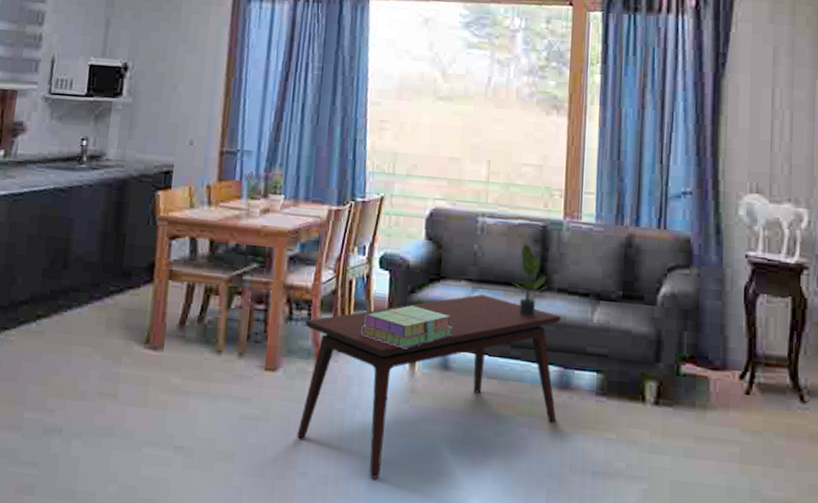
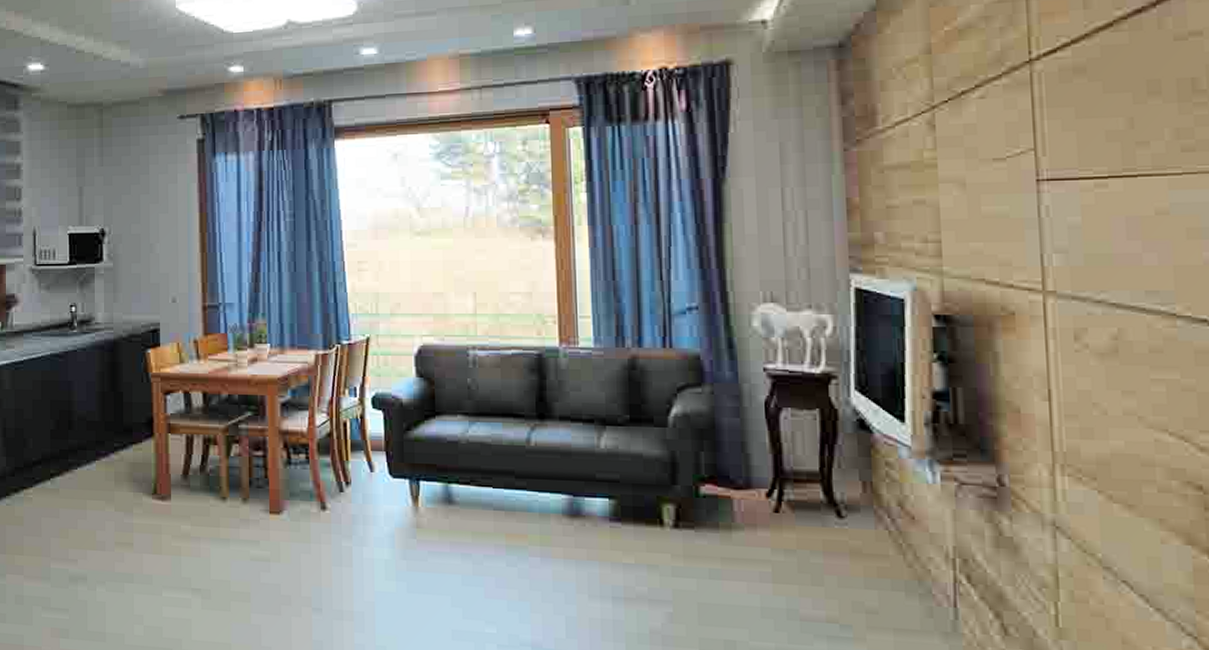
coffee table: present [296,294,561,479] -> none [304,427,570,612]
stack of books: present [361,305,453,348] -> none [360,443,453,485]
potted plant: present [512,243,547,318] -> none [510,372,547,447]

